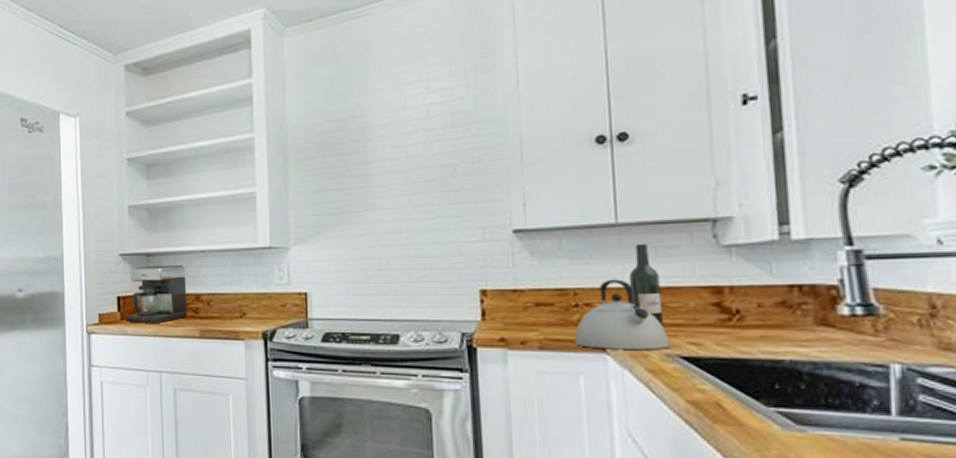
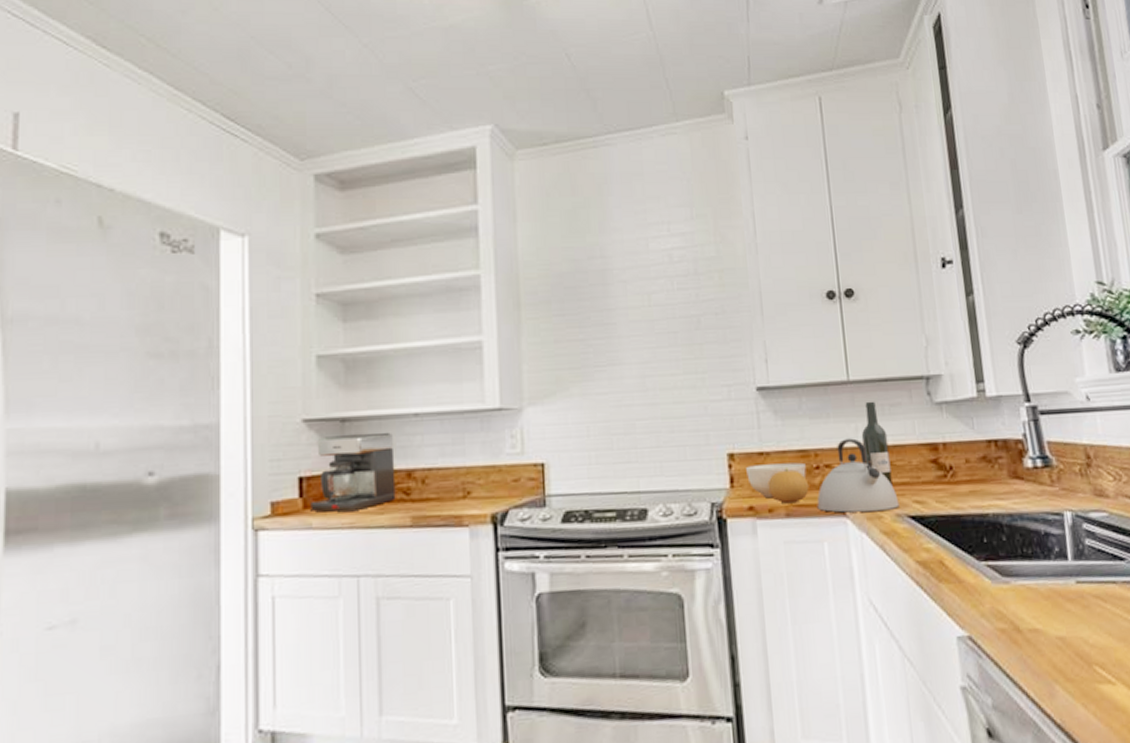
bowl: none [499,300,564,332] -> present [746,462,806,499]
fruit: none [521,305,566,338] -> present [767,468,809,504]

